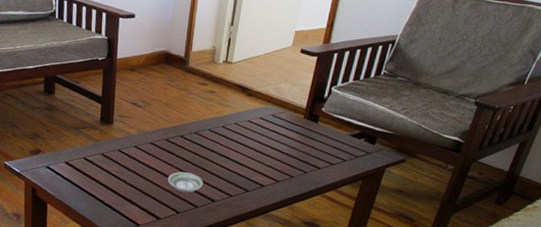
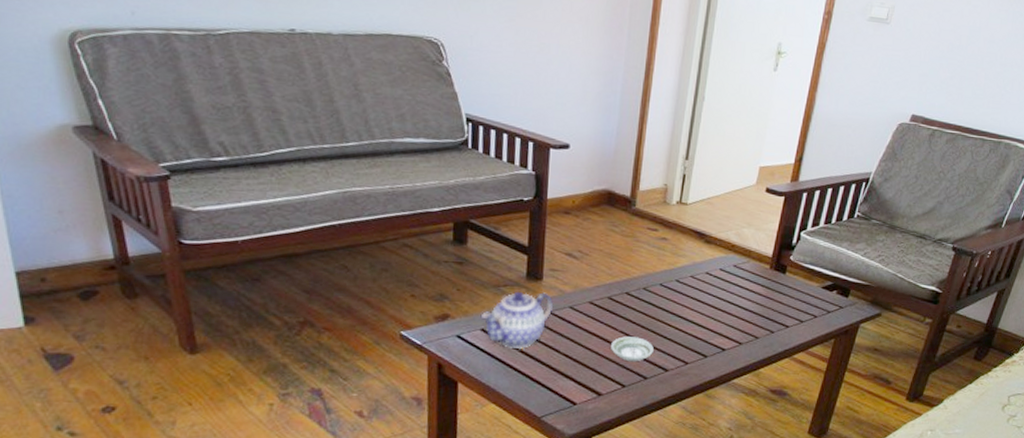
teapot: none [64,132,122,180] -> present [480,291,554,350]

